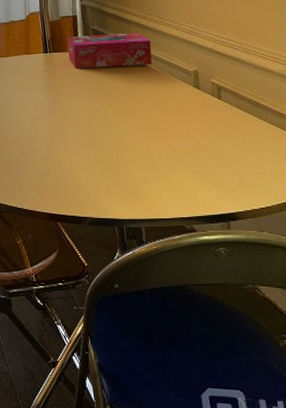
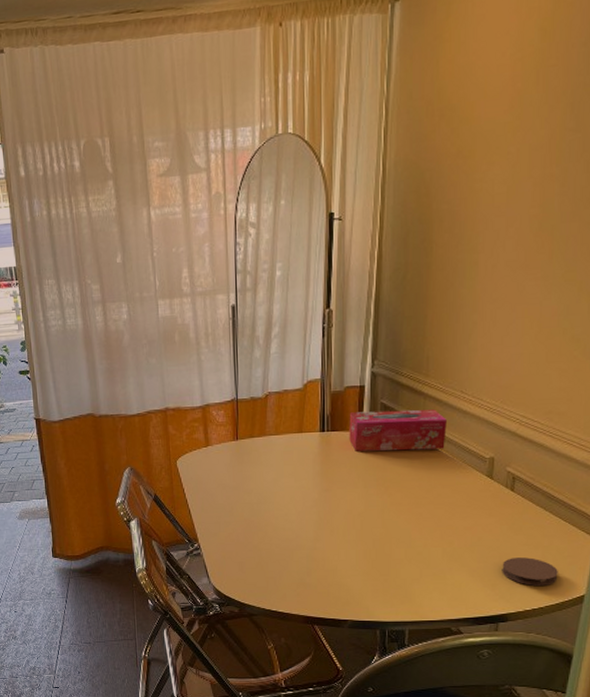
coaster: none [222,159,279,186] -> present [502,557,558,586]

